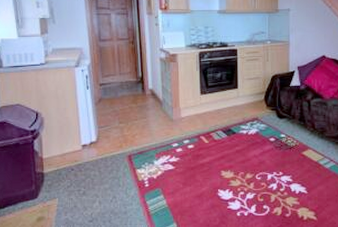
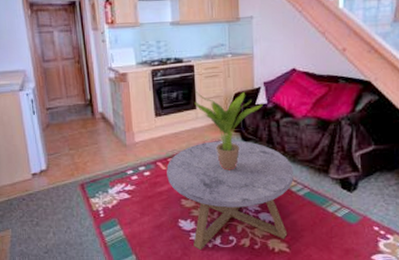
coffee table: none [209,118,321,218] -> present [166,140,294,249]
potted plant: none [236,73,297,145] -> present [194,92,263,171]

